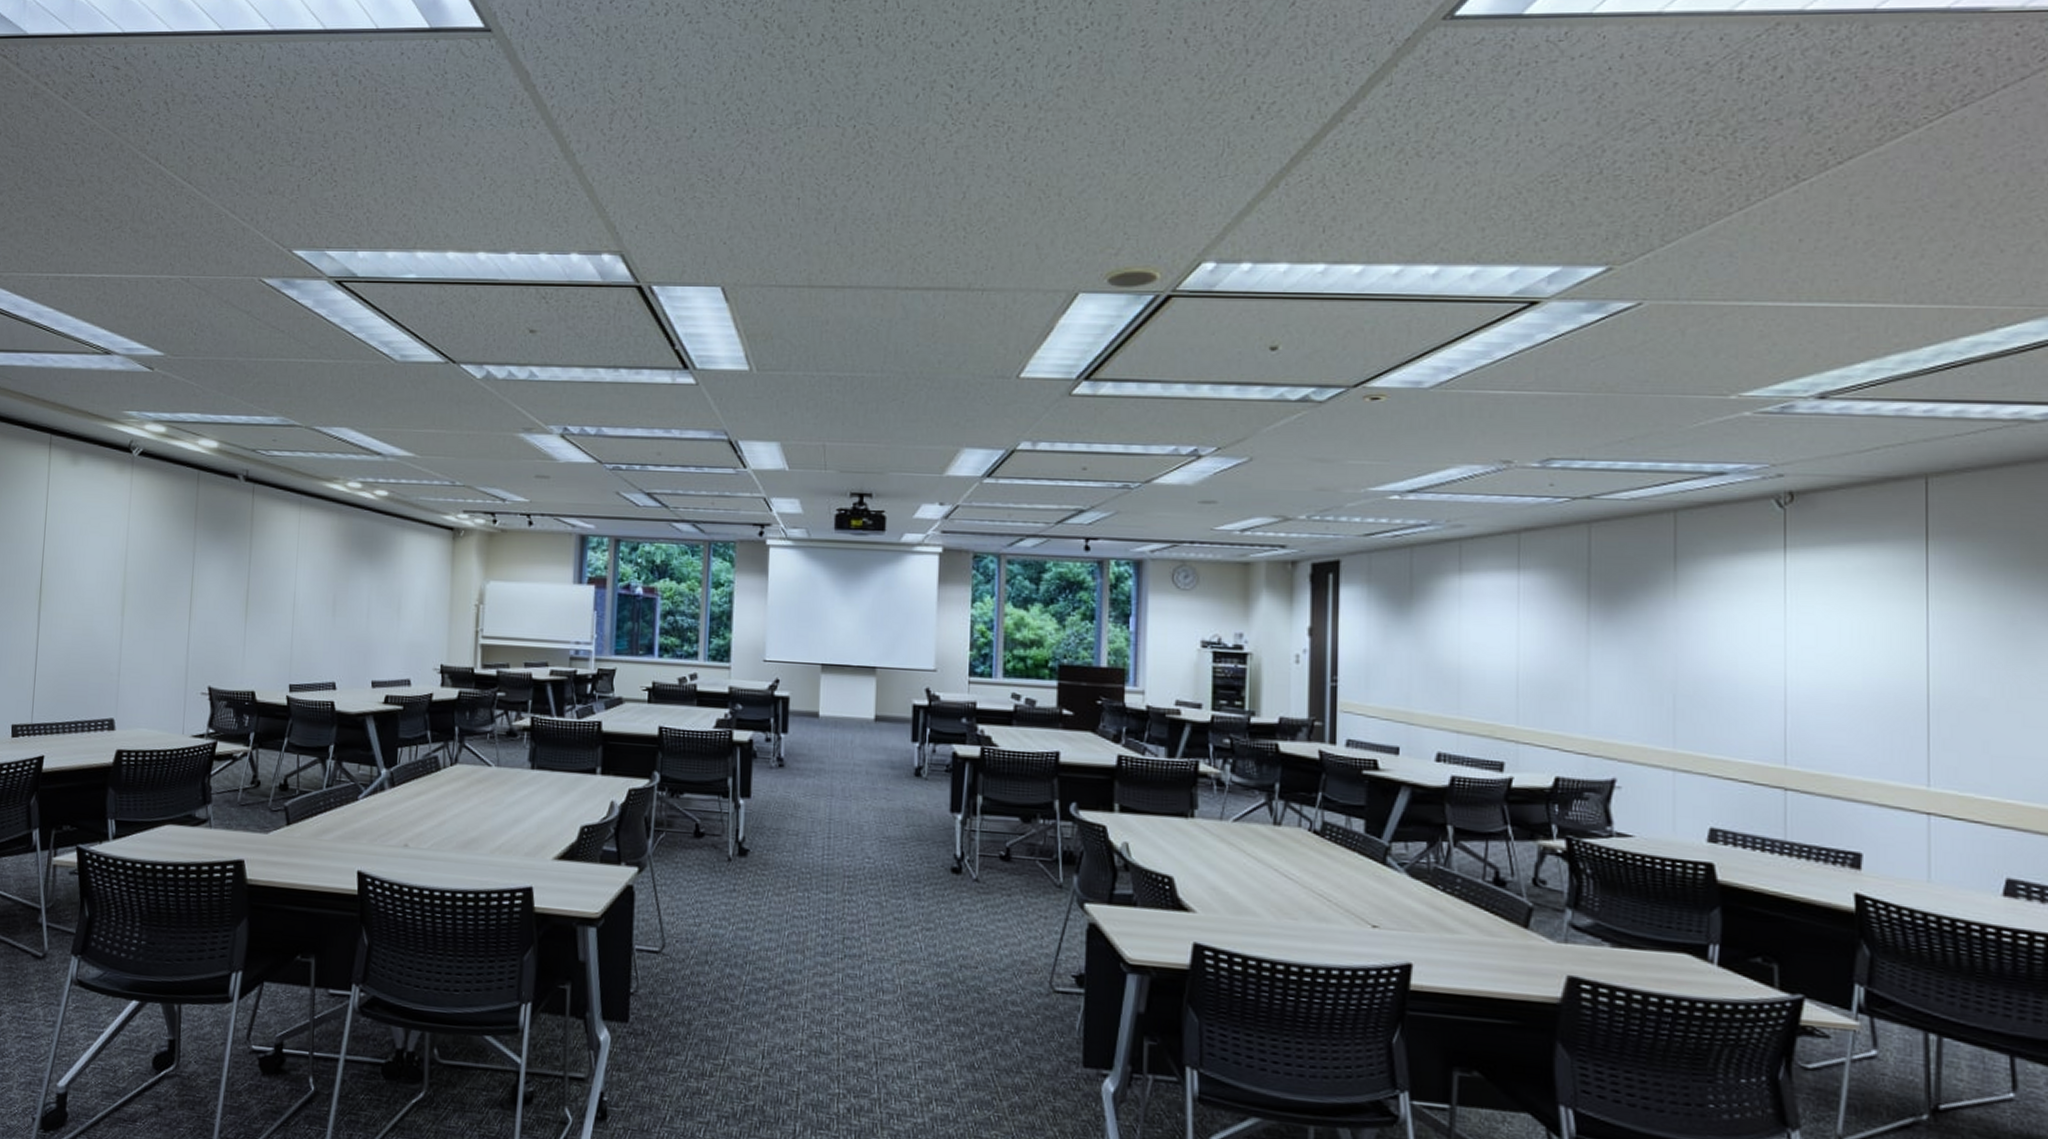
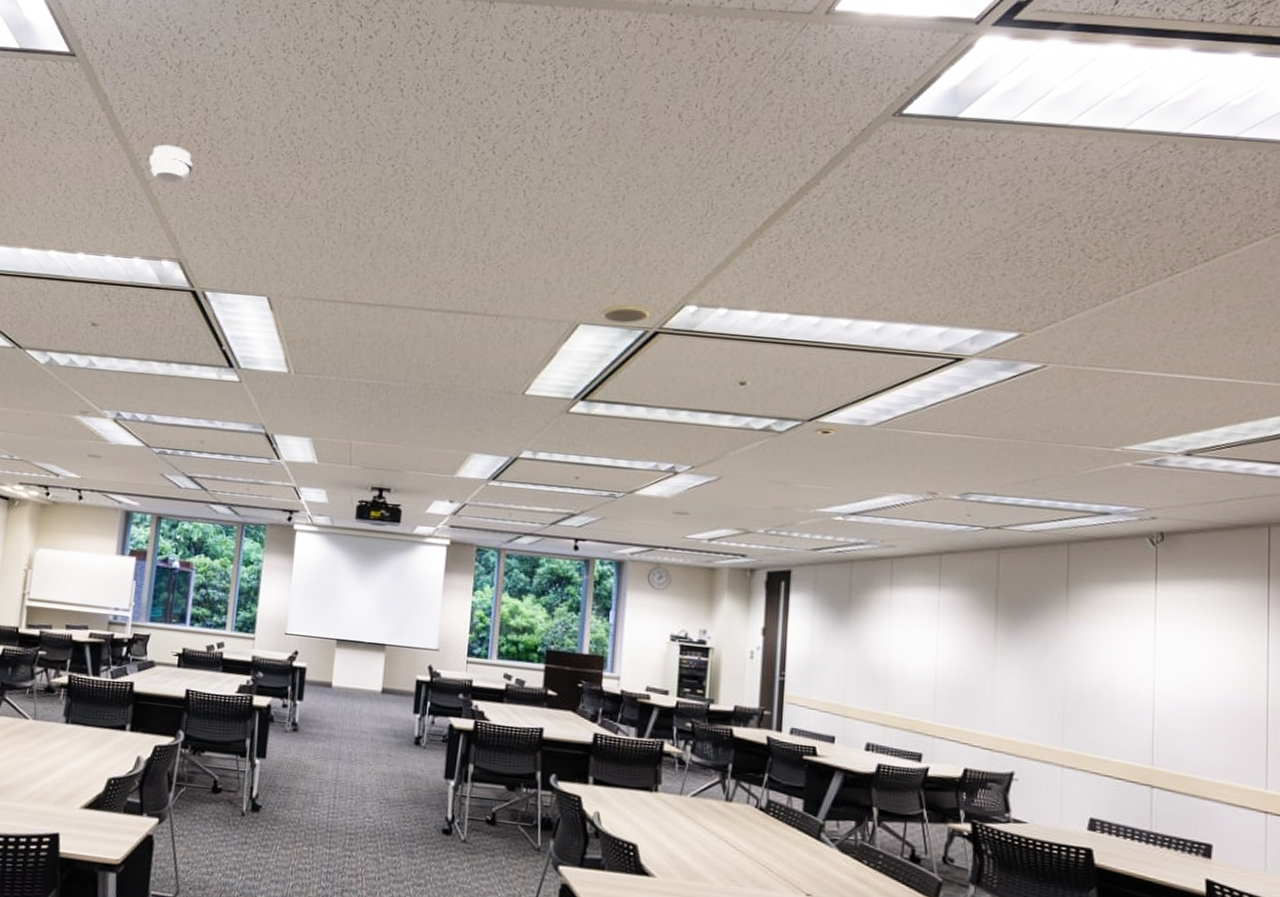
smoke detector: none [580,123,630,167] -> present [149,144,194,185]

